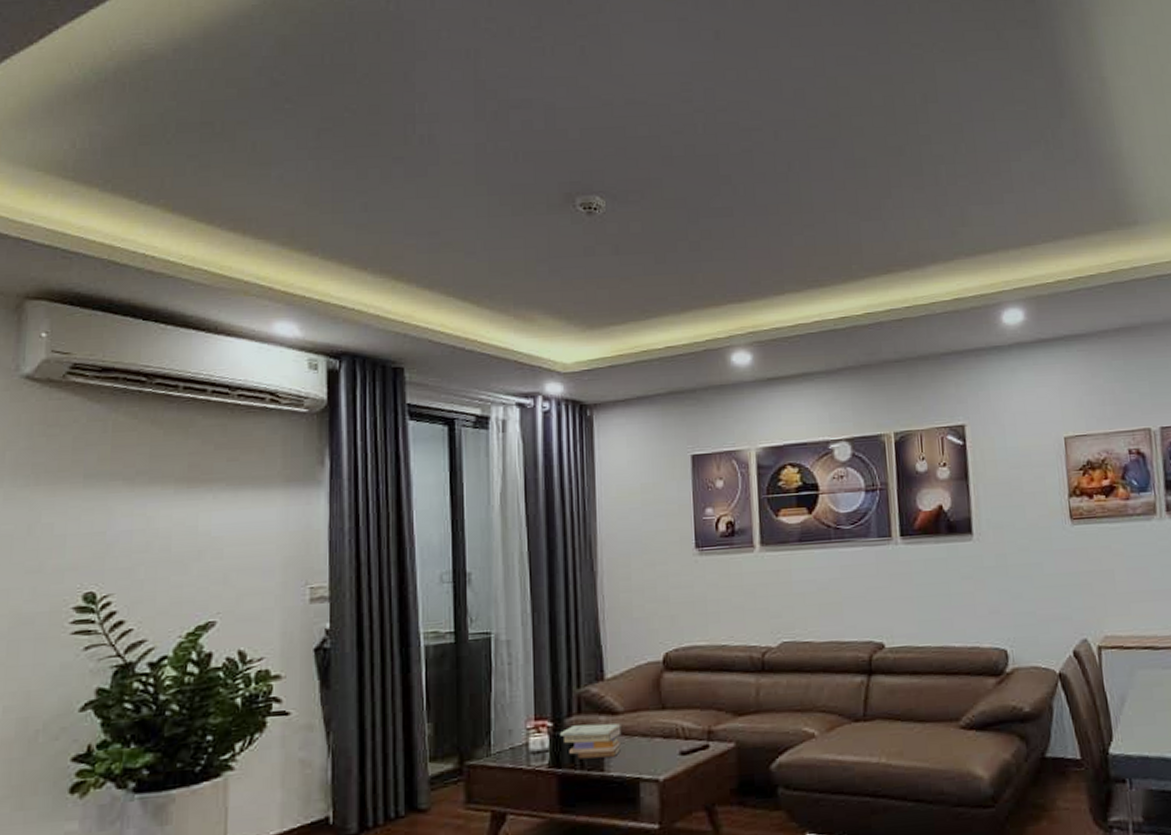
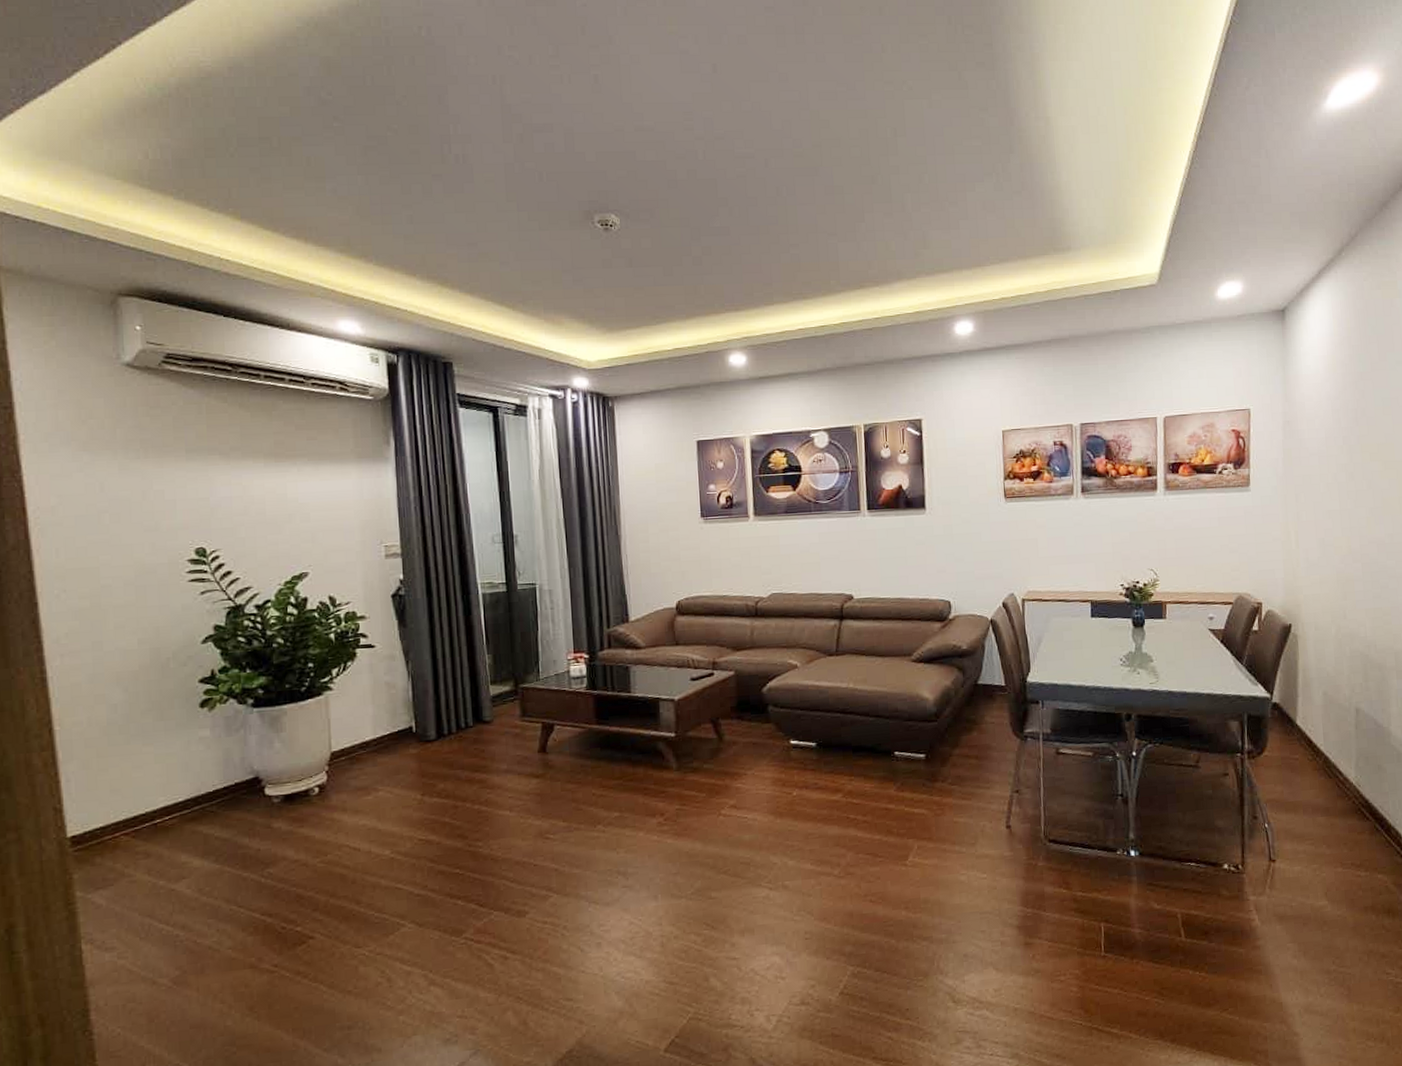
books: present [559,723,622,759] -> none [594,656,644,684]

